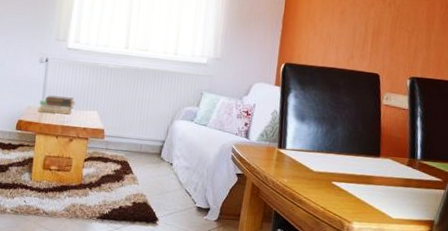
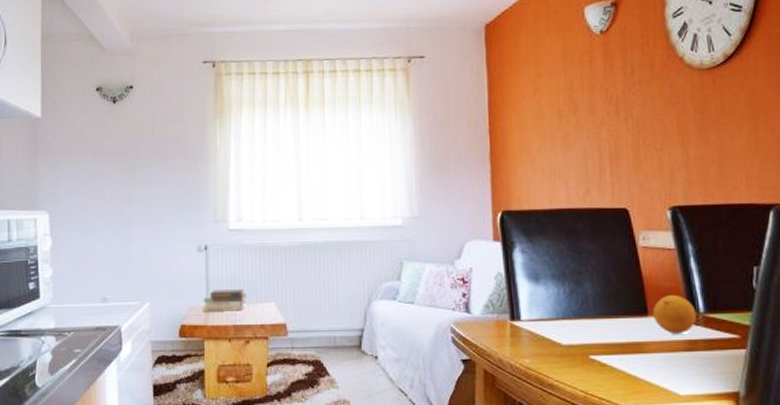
fruit: none [383,143,415,174] -> present [652,294,697,334]

